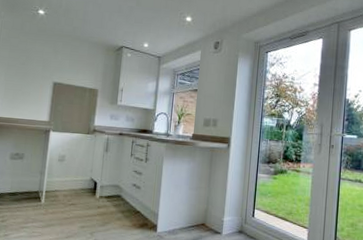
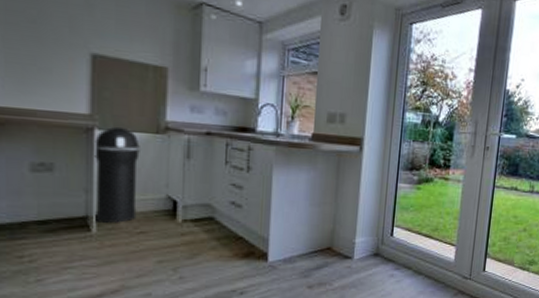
trash can: none [44,129,77,197] -> present [94,126,140,223]

